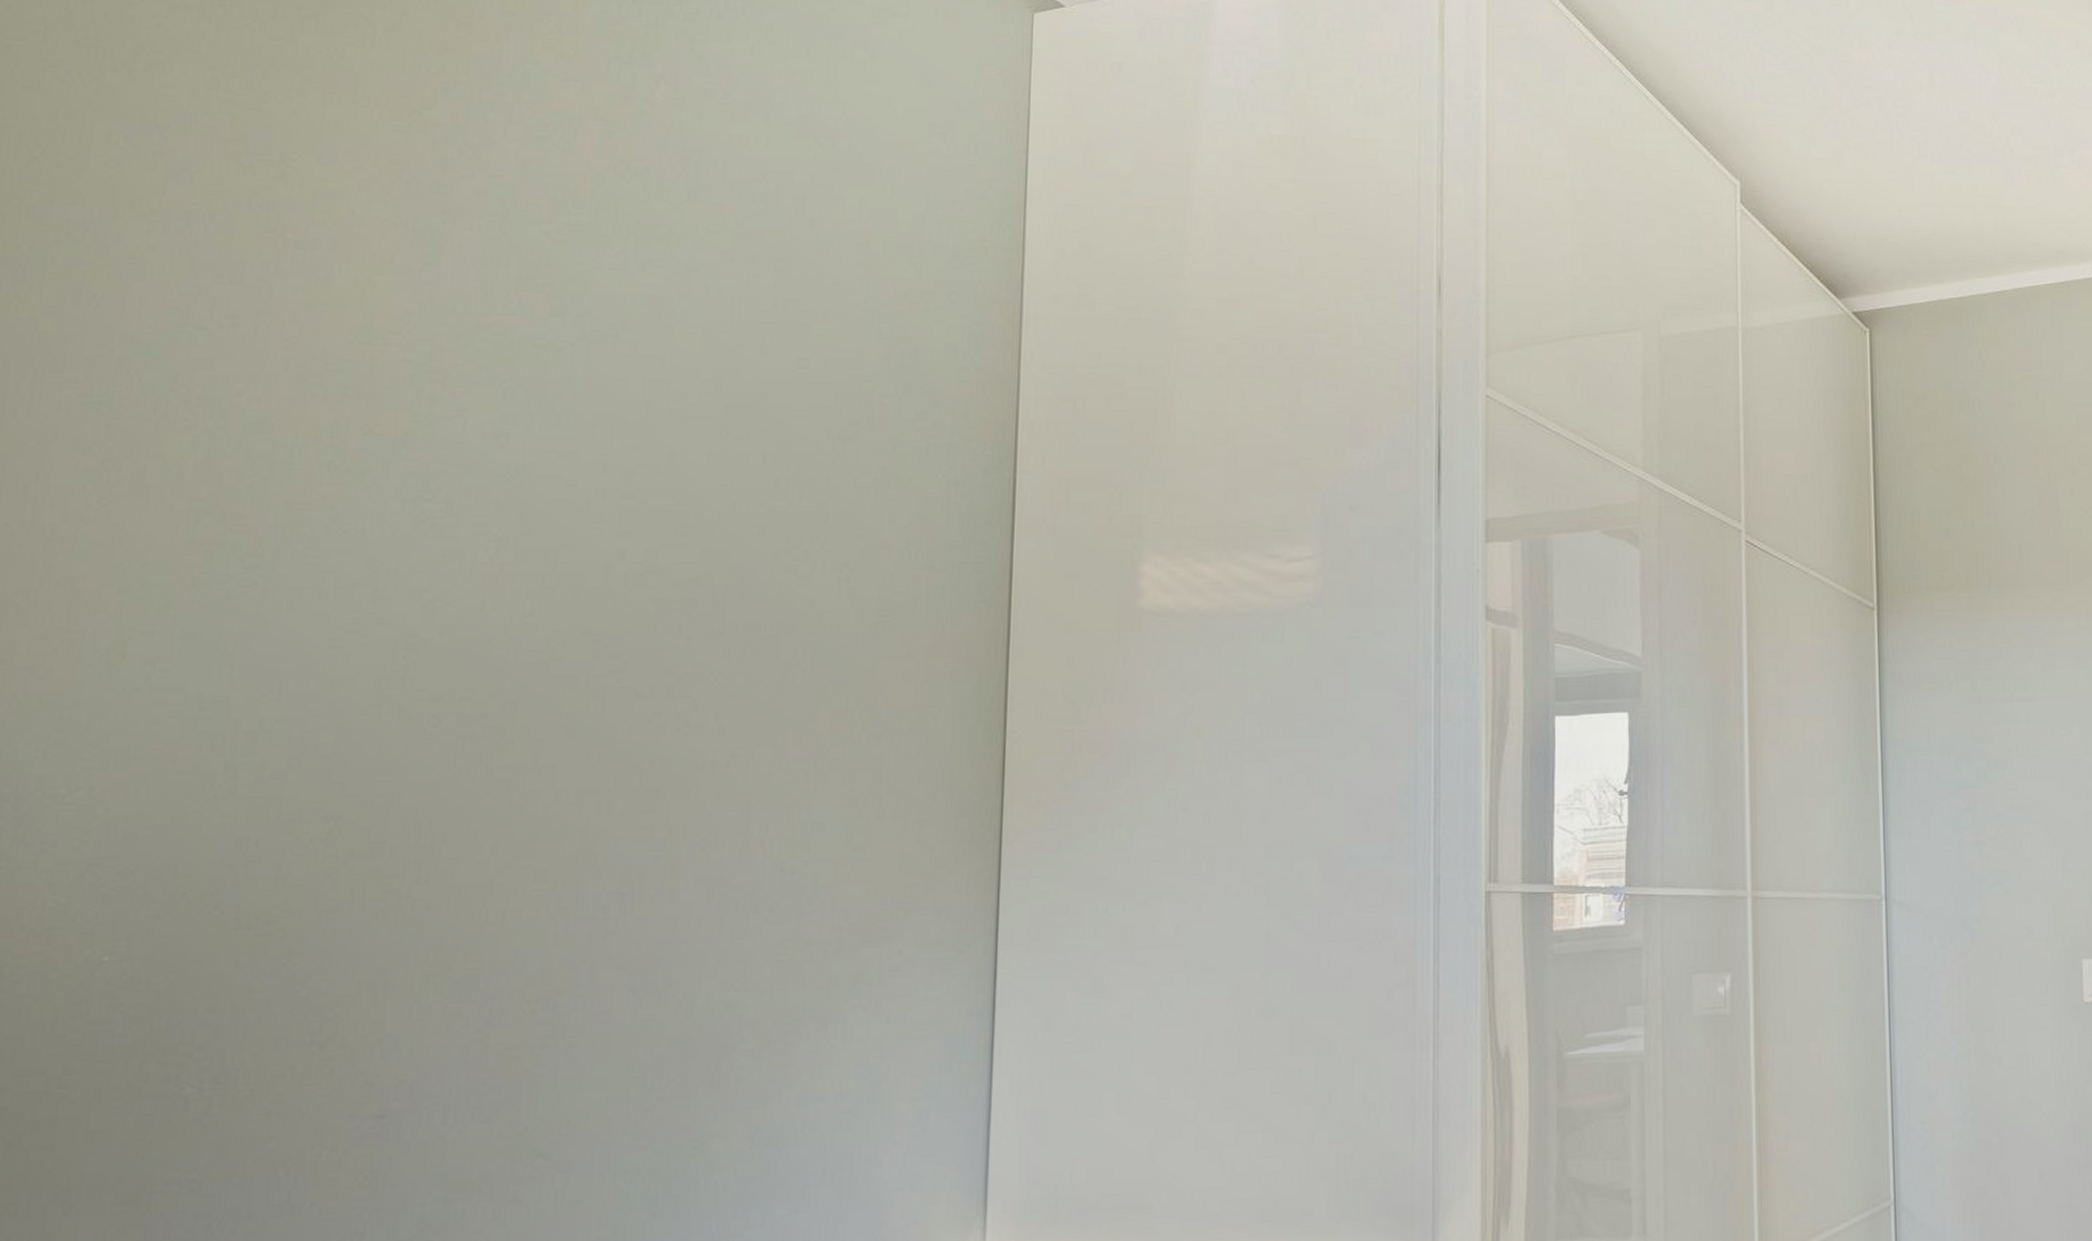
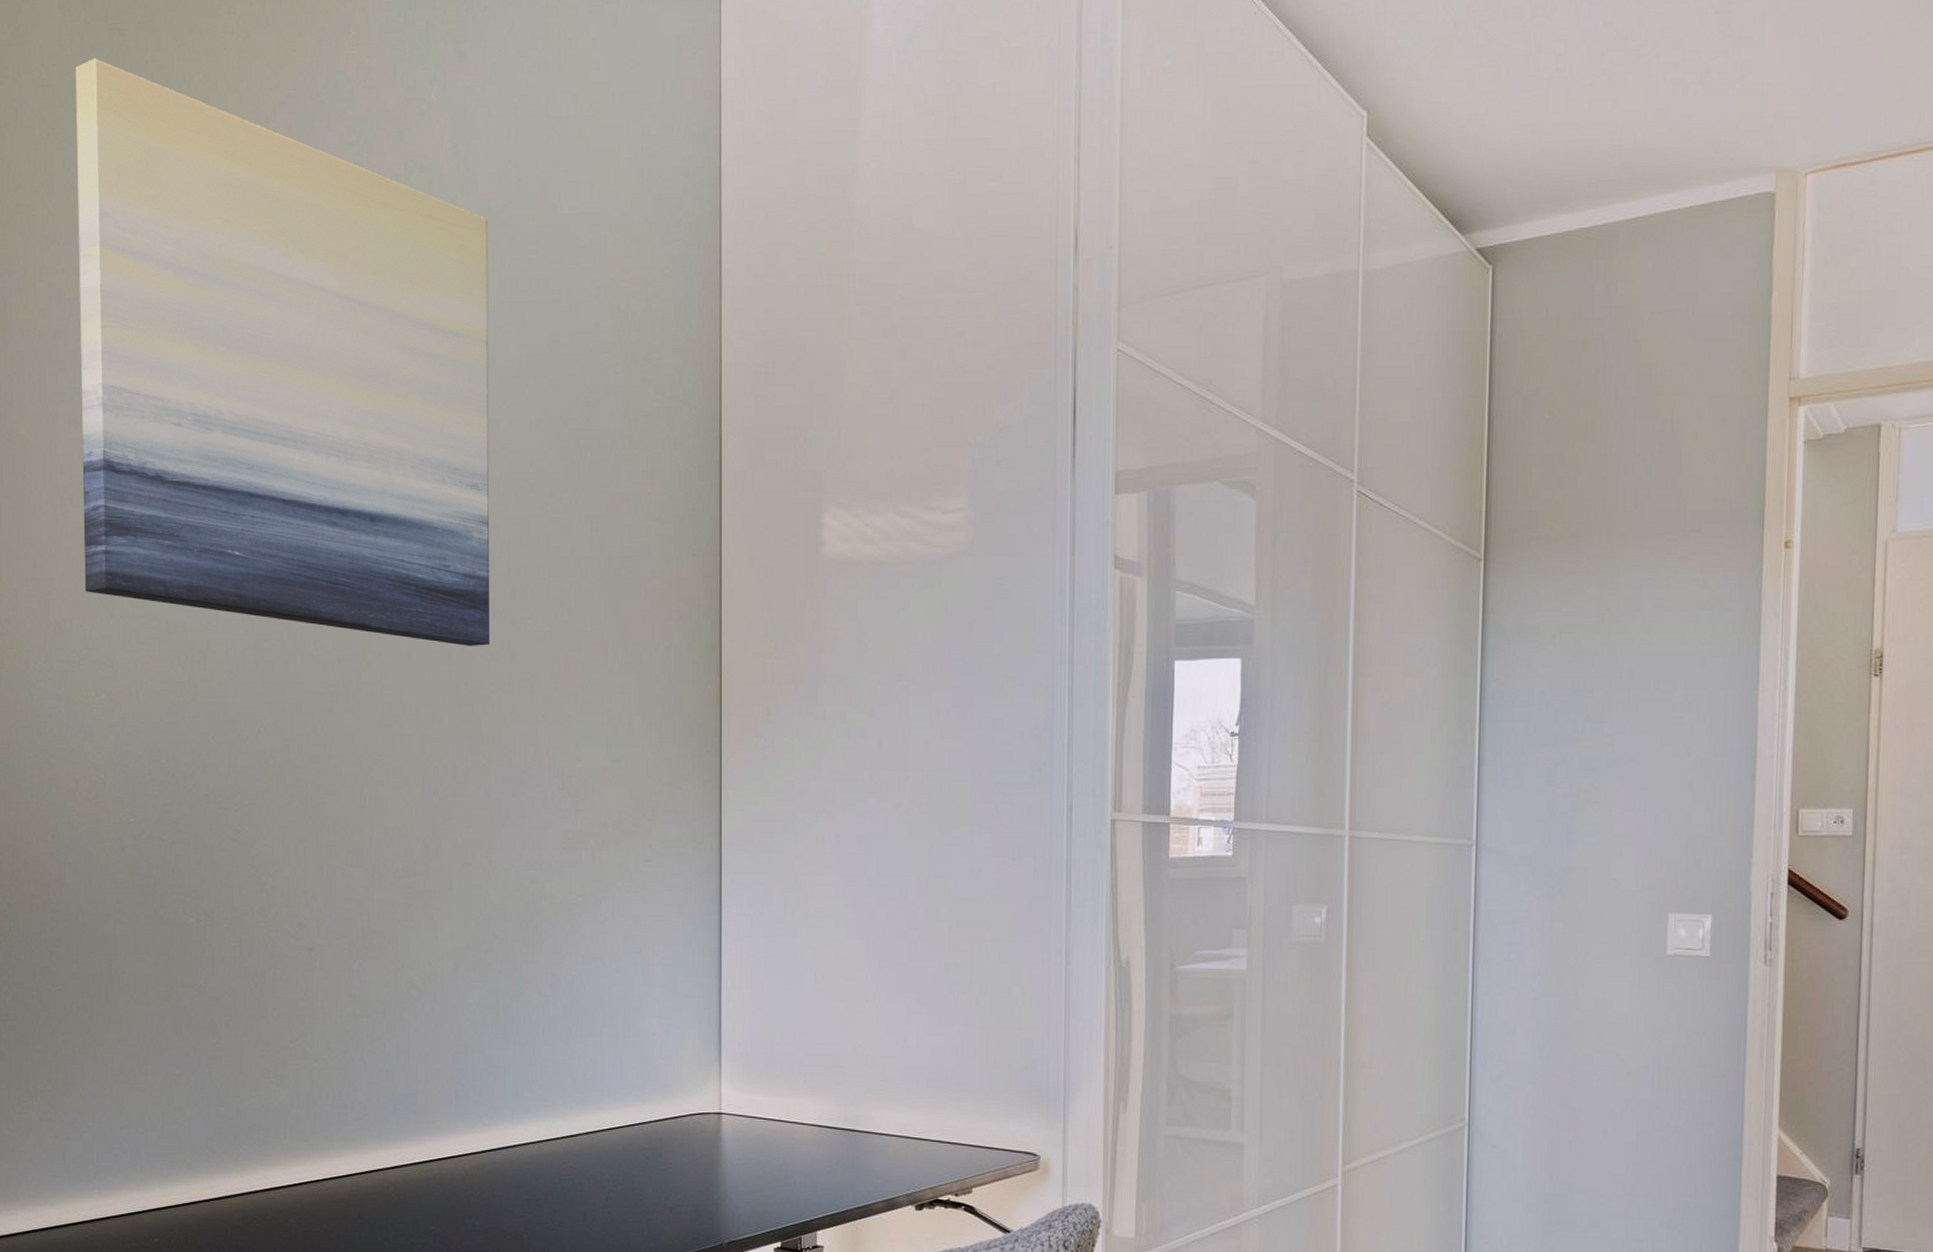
wall art: none [68,20,722,718] -> present [75,58,490,646]

